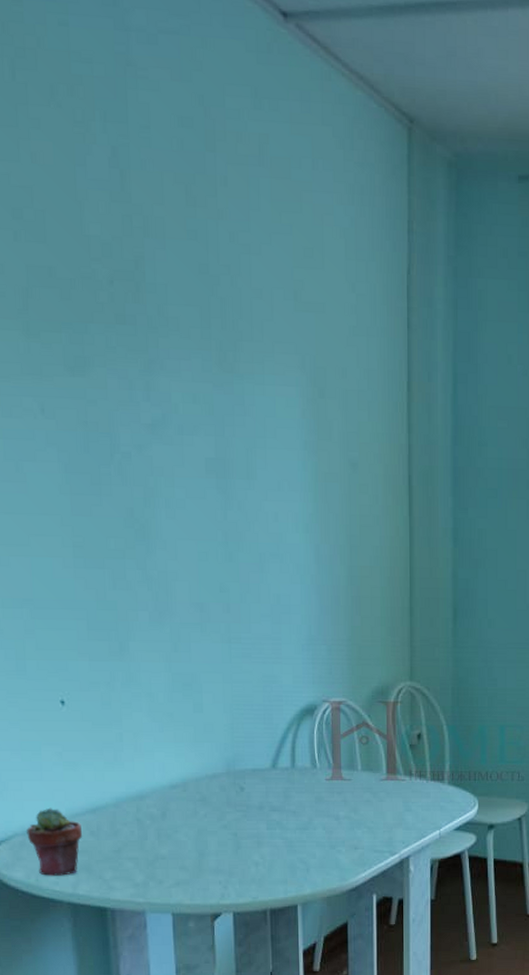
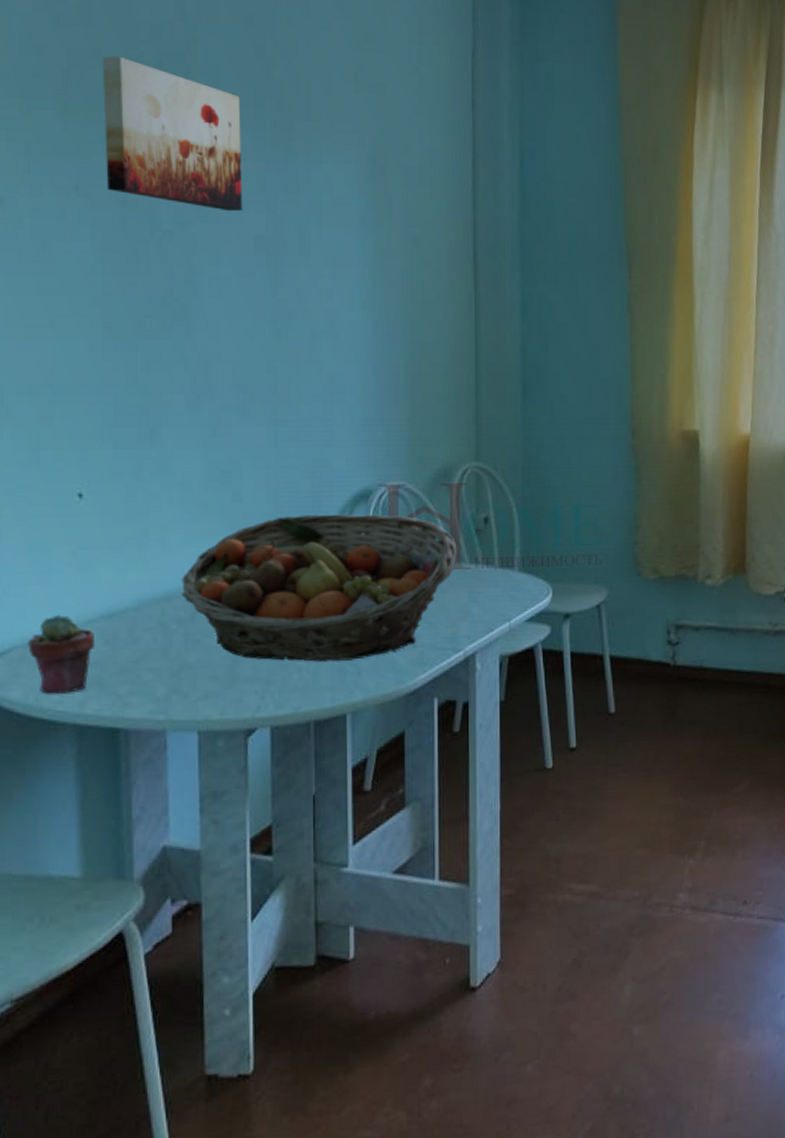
wall art: none [58,274,194,434] -> present [102,56,243,212]
fruit basket: none [153,726,393,858] -> present [182,514,457,662]

